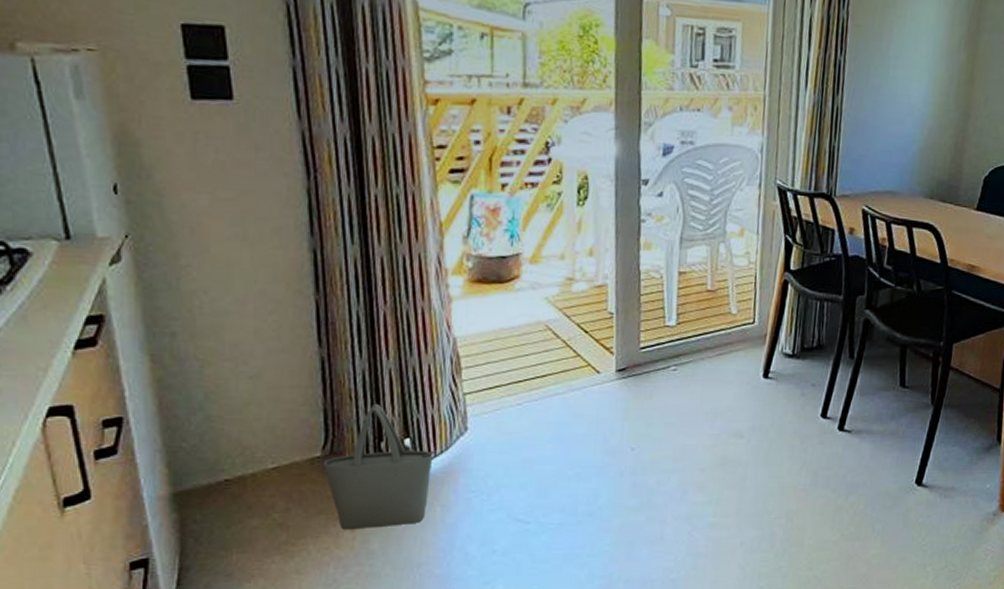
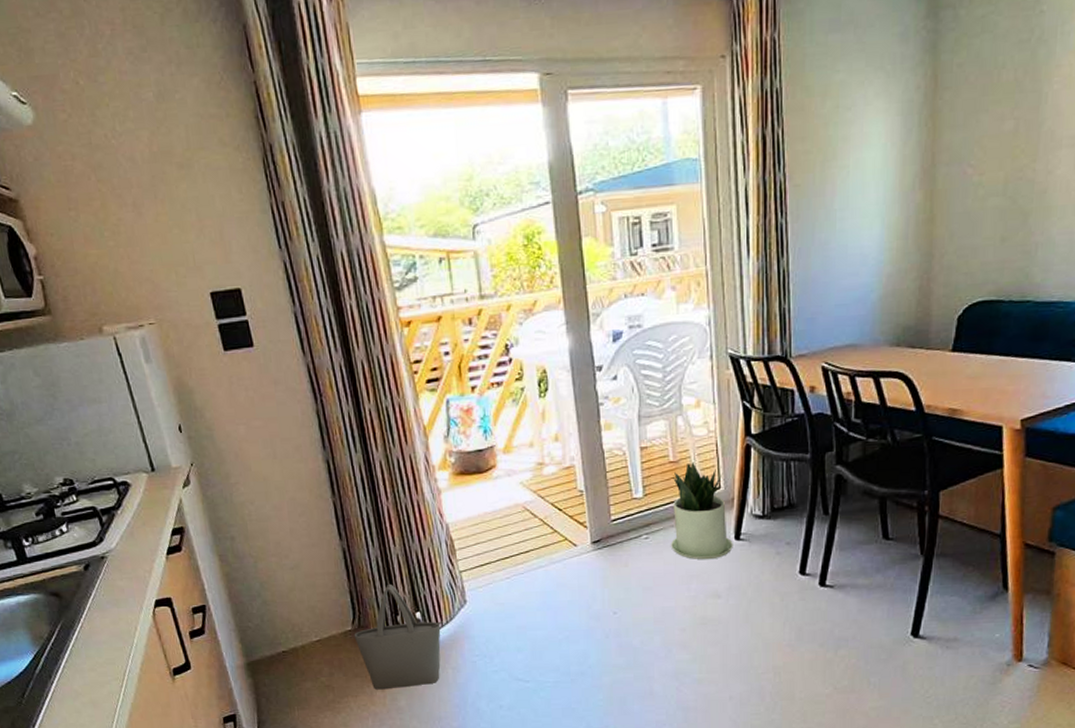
planter: none [699,292,761,397] -> present [671,462,733,560]

